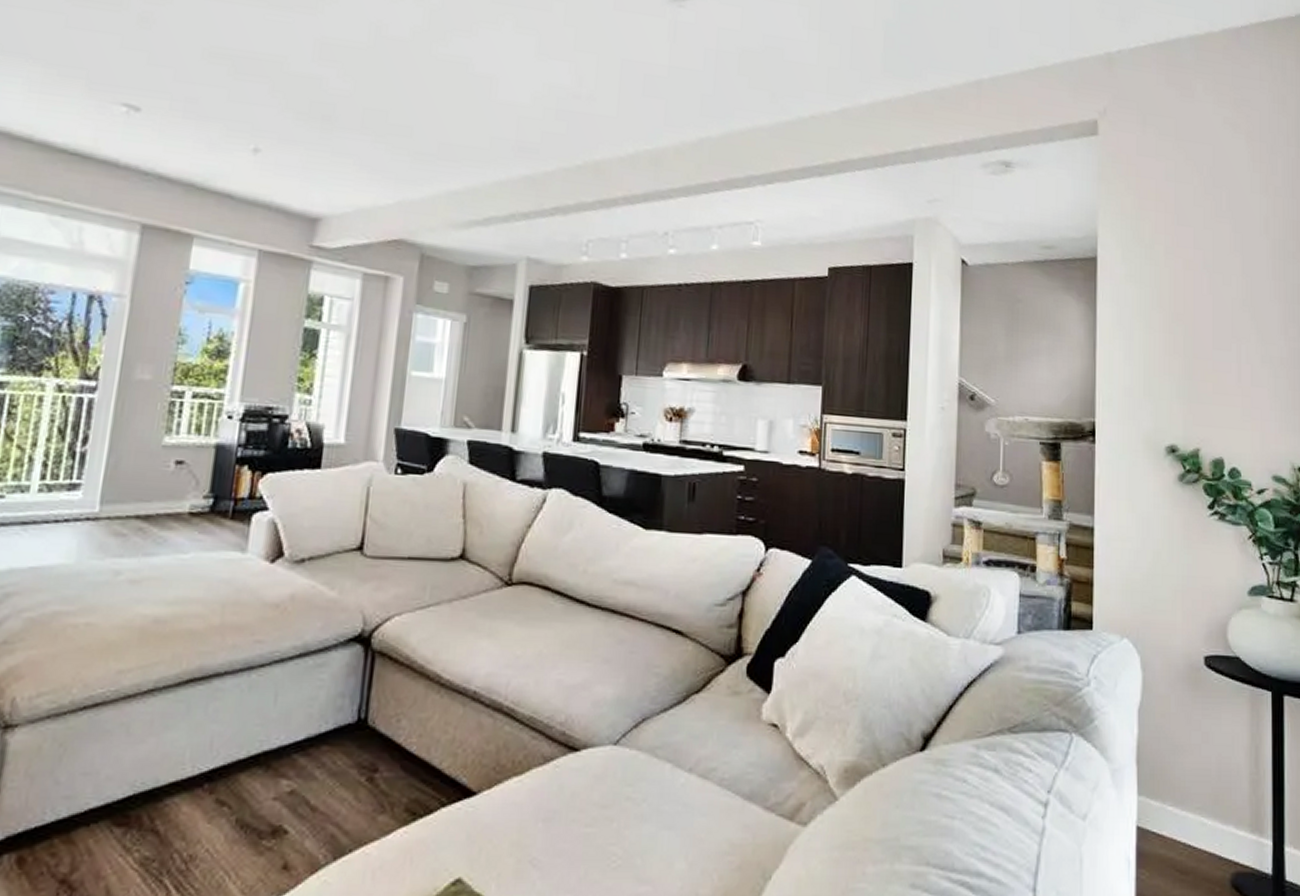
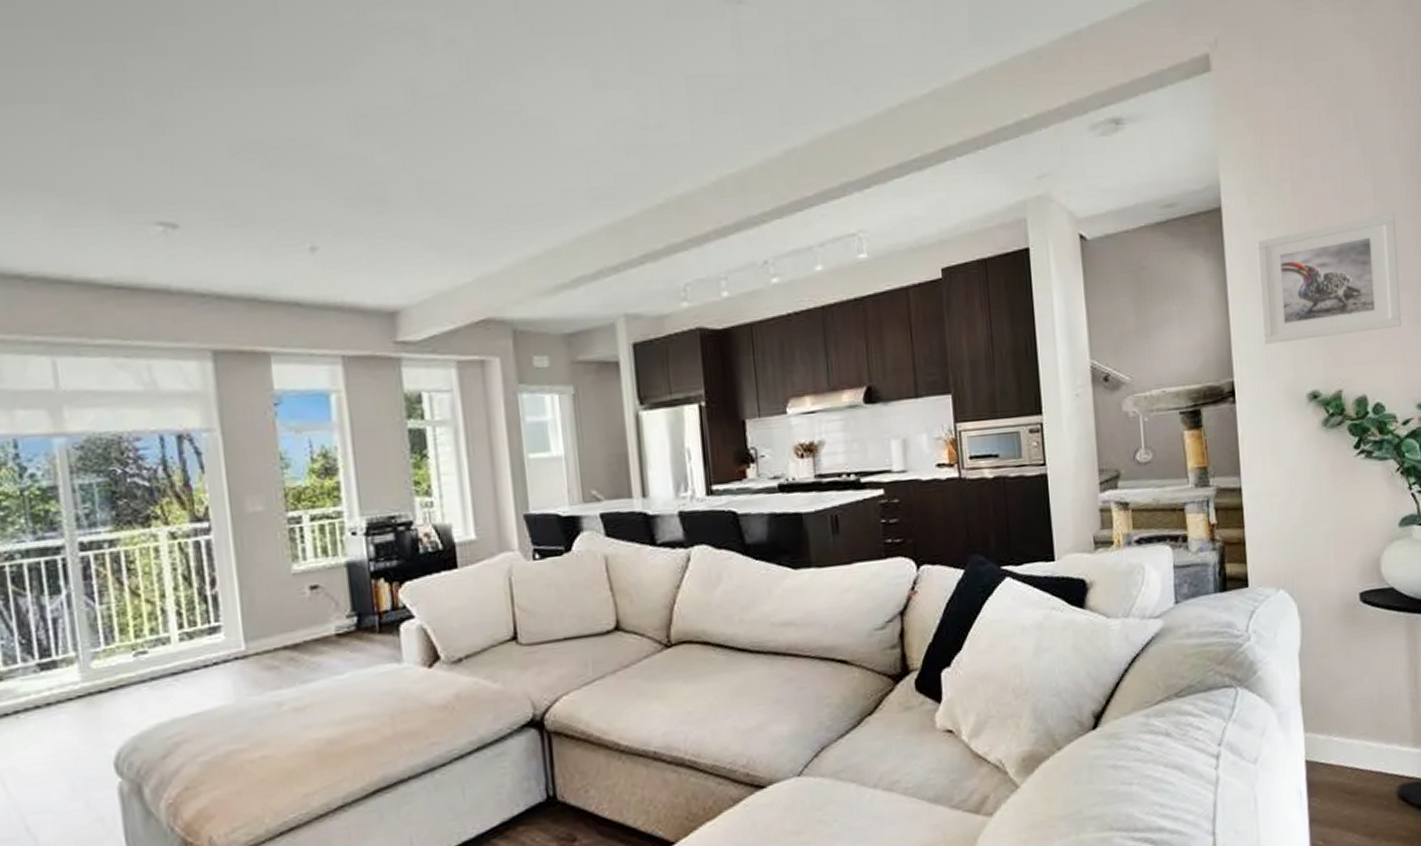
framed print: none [1127,290,1262,398] -> present [1257,214,1402,344]

